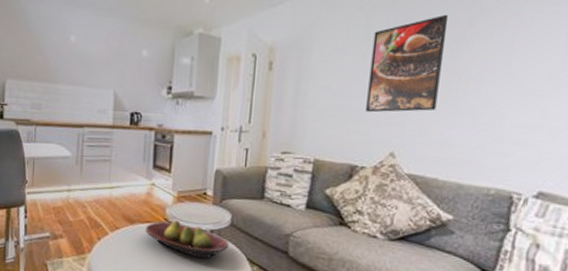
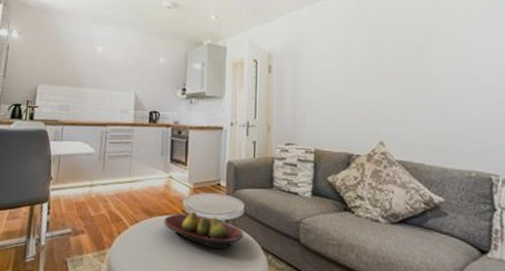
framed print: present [366,14,449,113] -> none [353,26,413,107]

